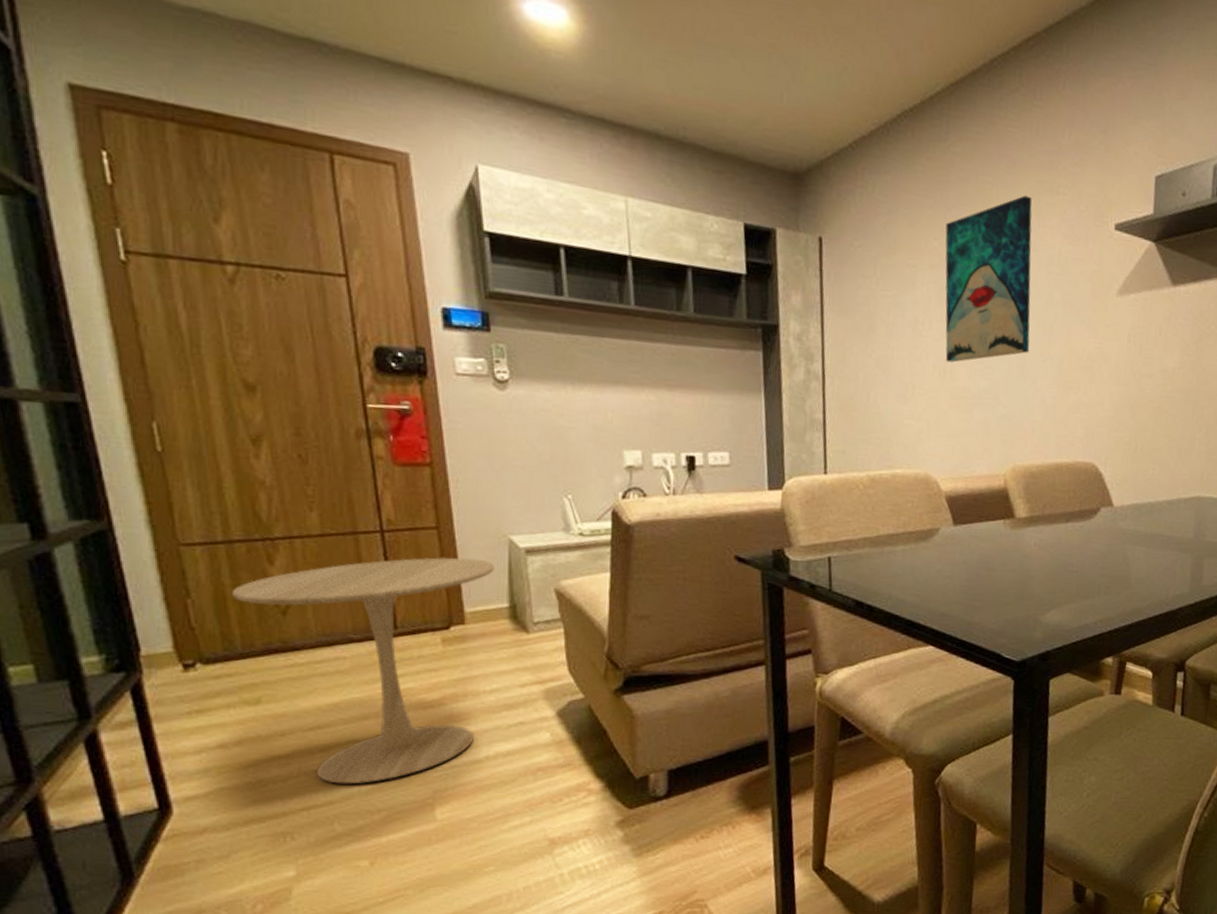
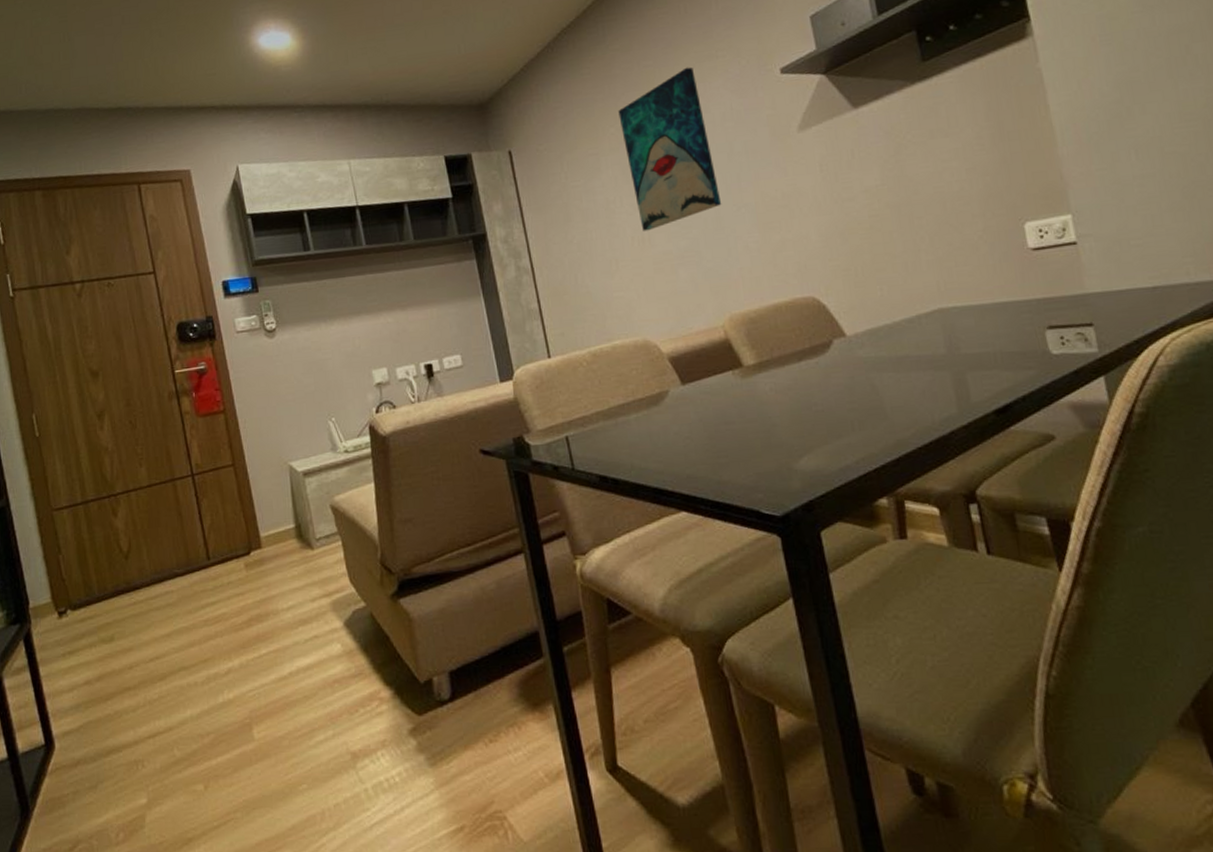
side table: present [232,556,495,785] -> none [90,487,281,711]

